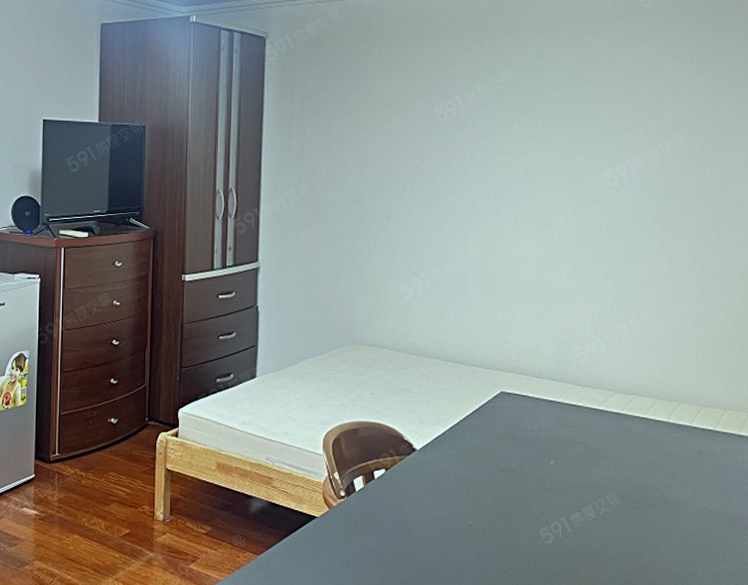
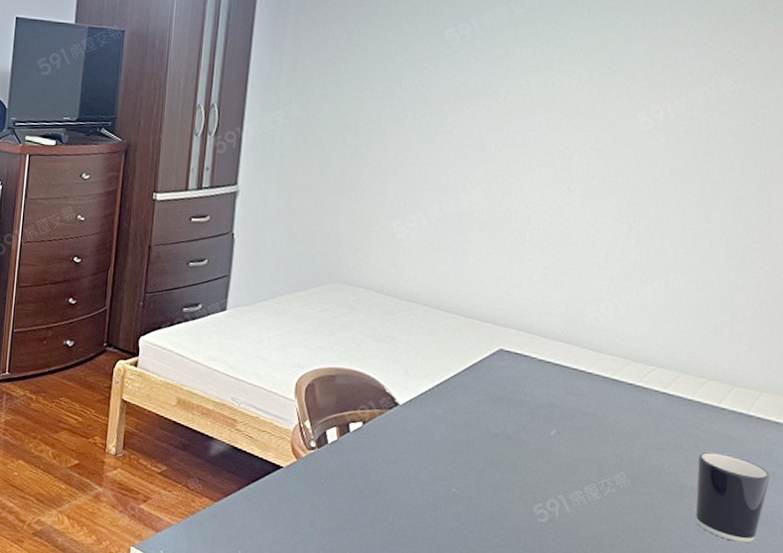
mug: none [677,466,738,544] -> present [696,451,770,543]

